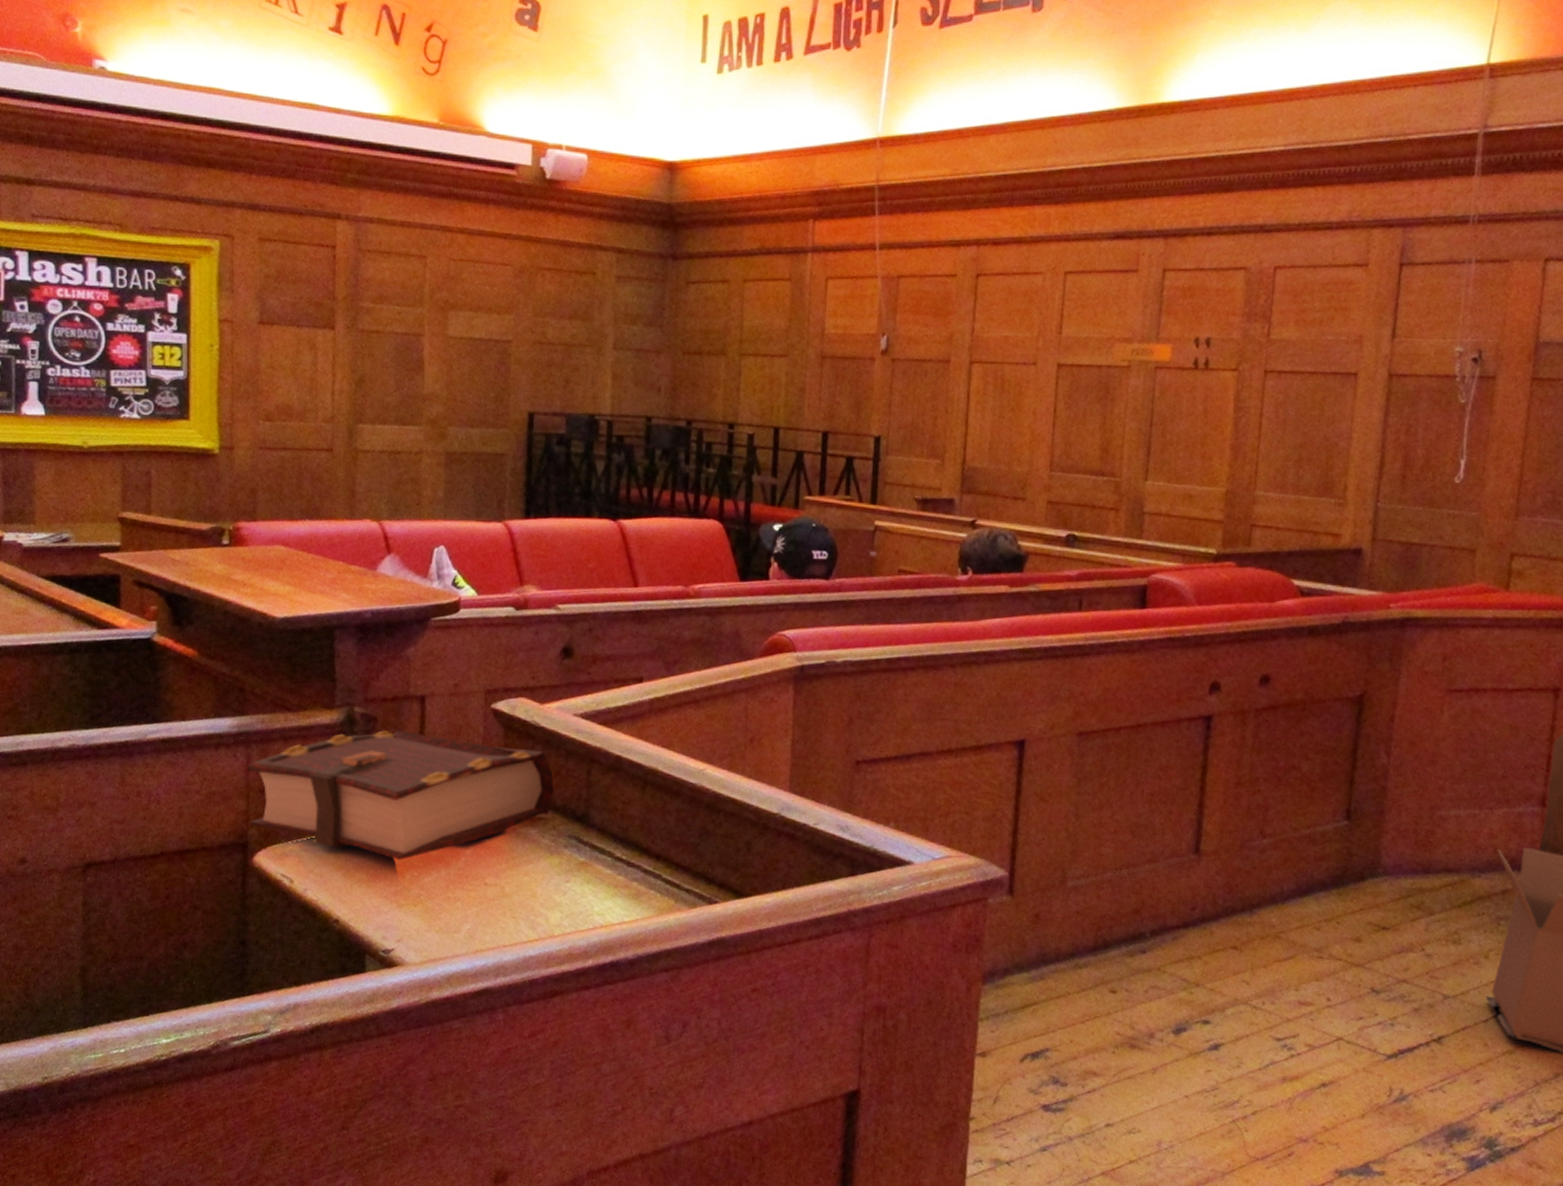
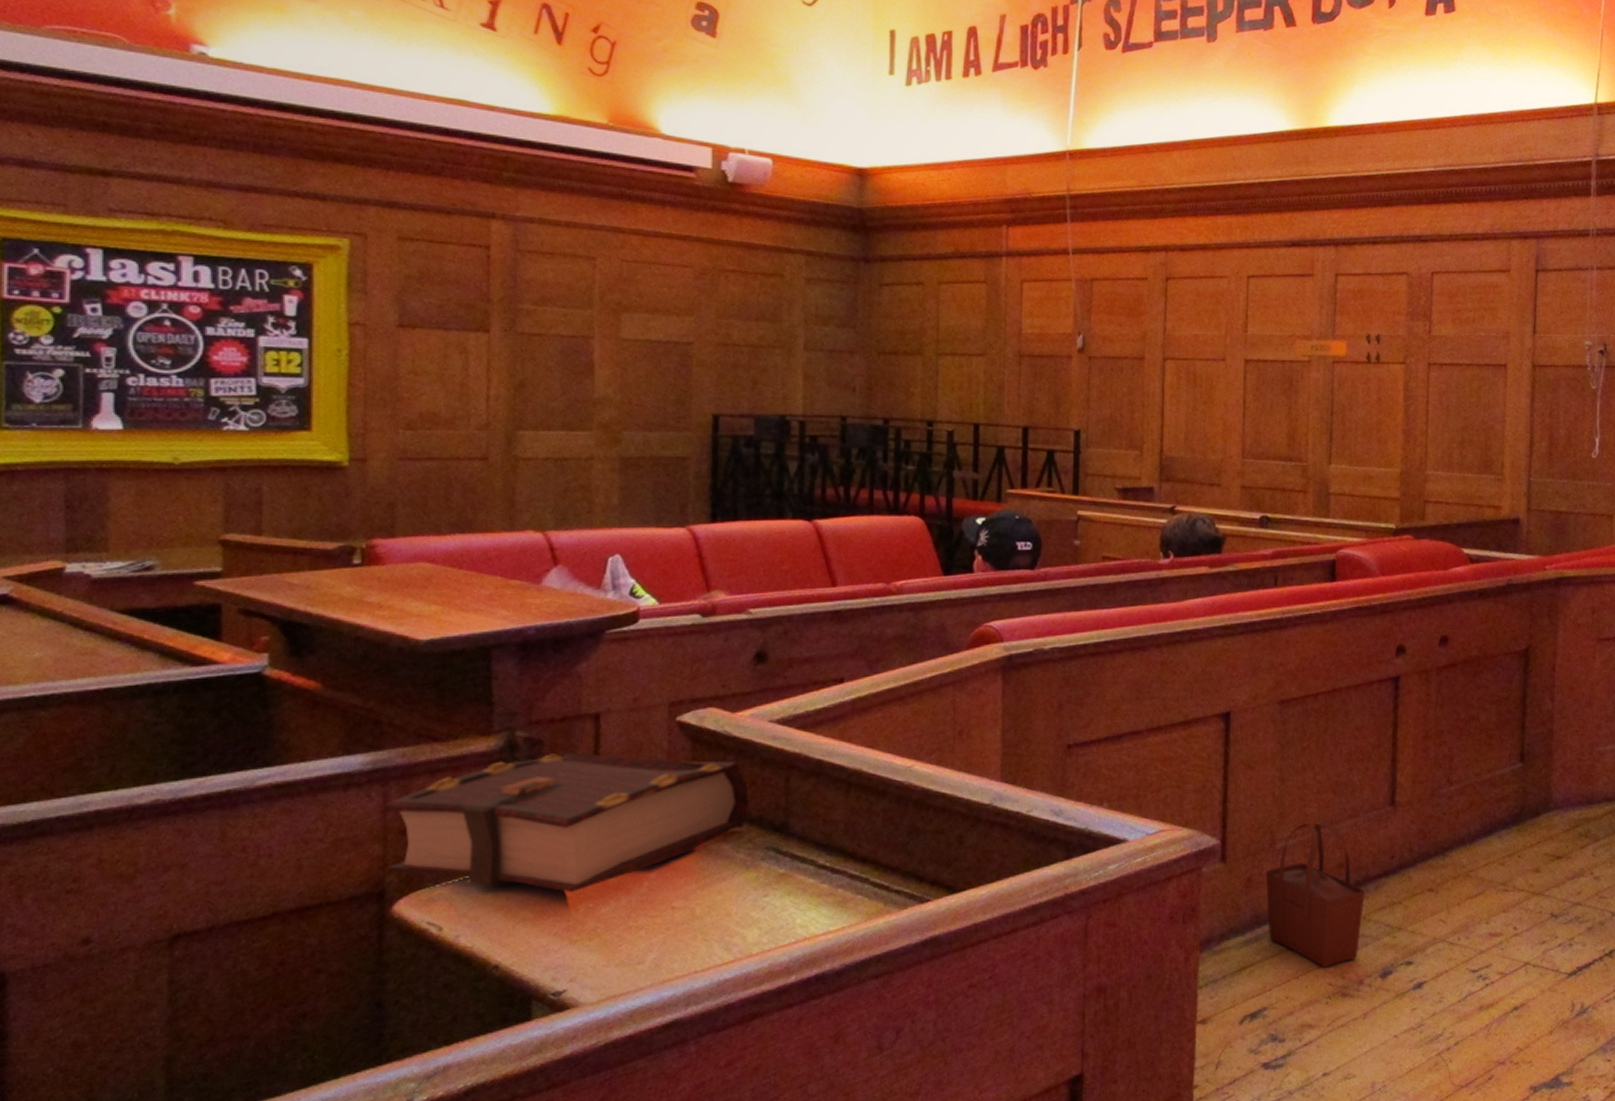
shopping bag: none [1054,861,1161,1016] -> present [1265,819,1365,968]

